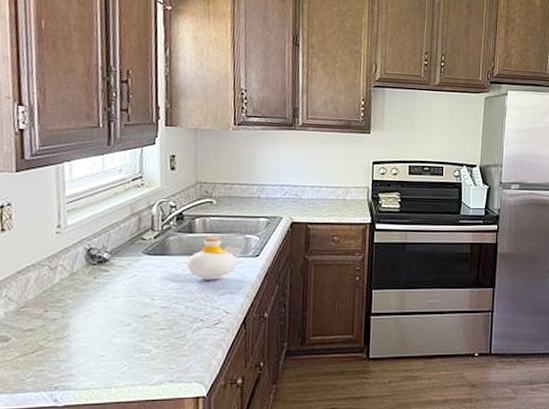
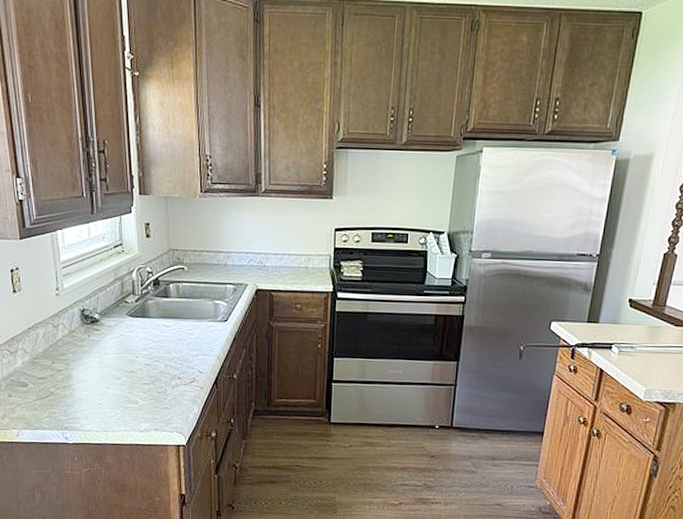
bottle: present [187,236,243,280] -> none [164,301,213,342]

